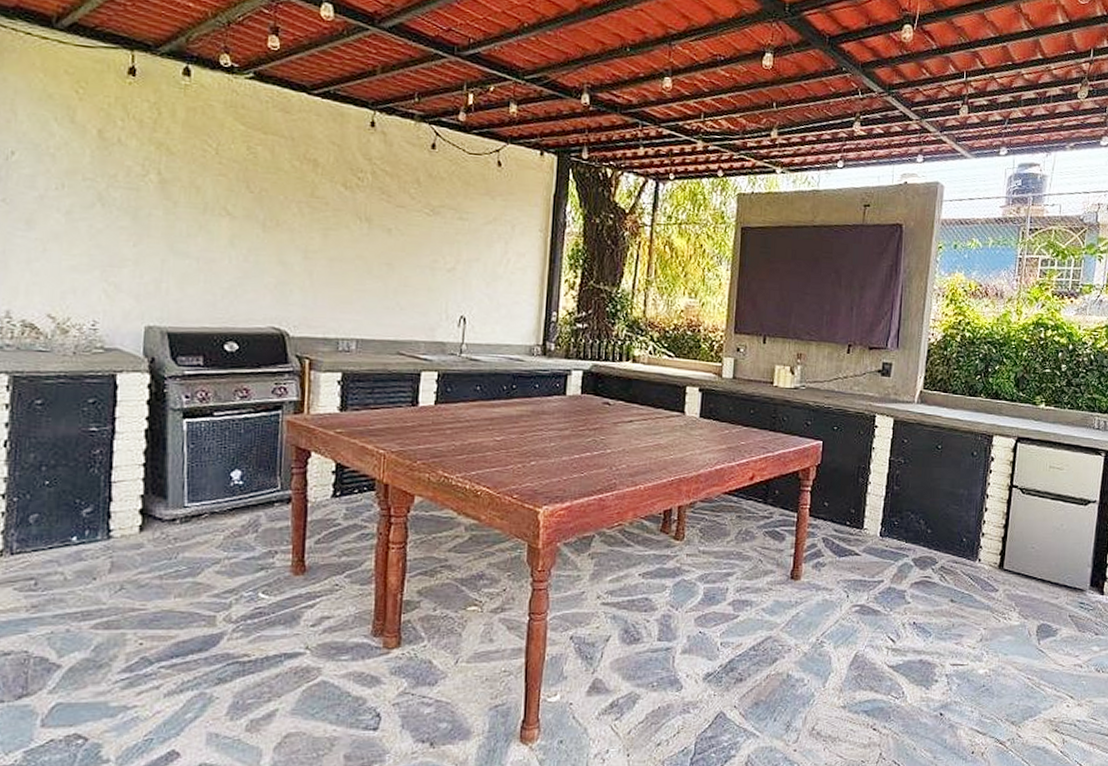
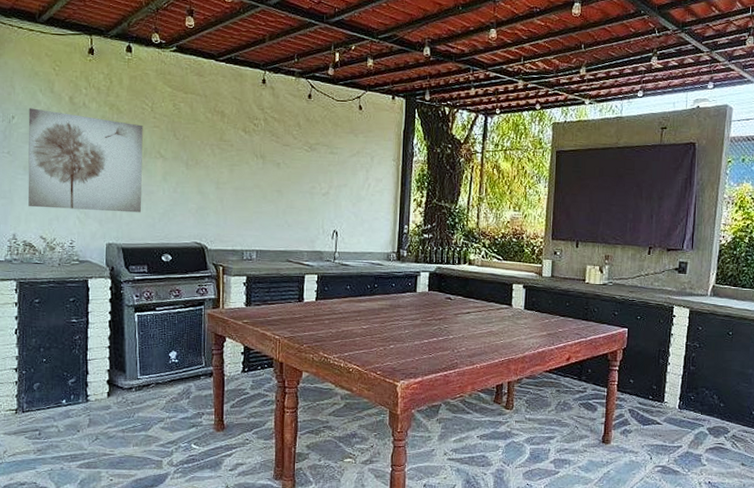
wall art: none [31,141,204,287] -> present [28,108,143,213]

